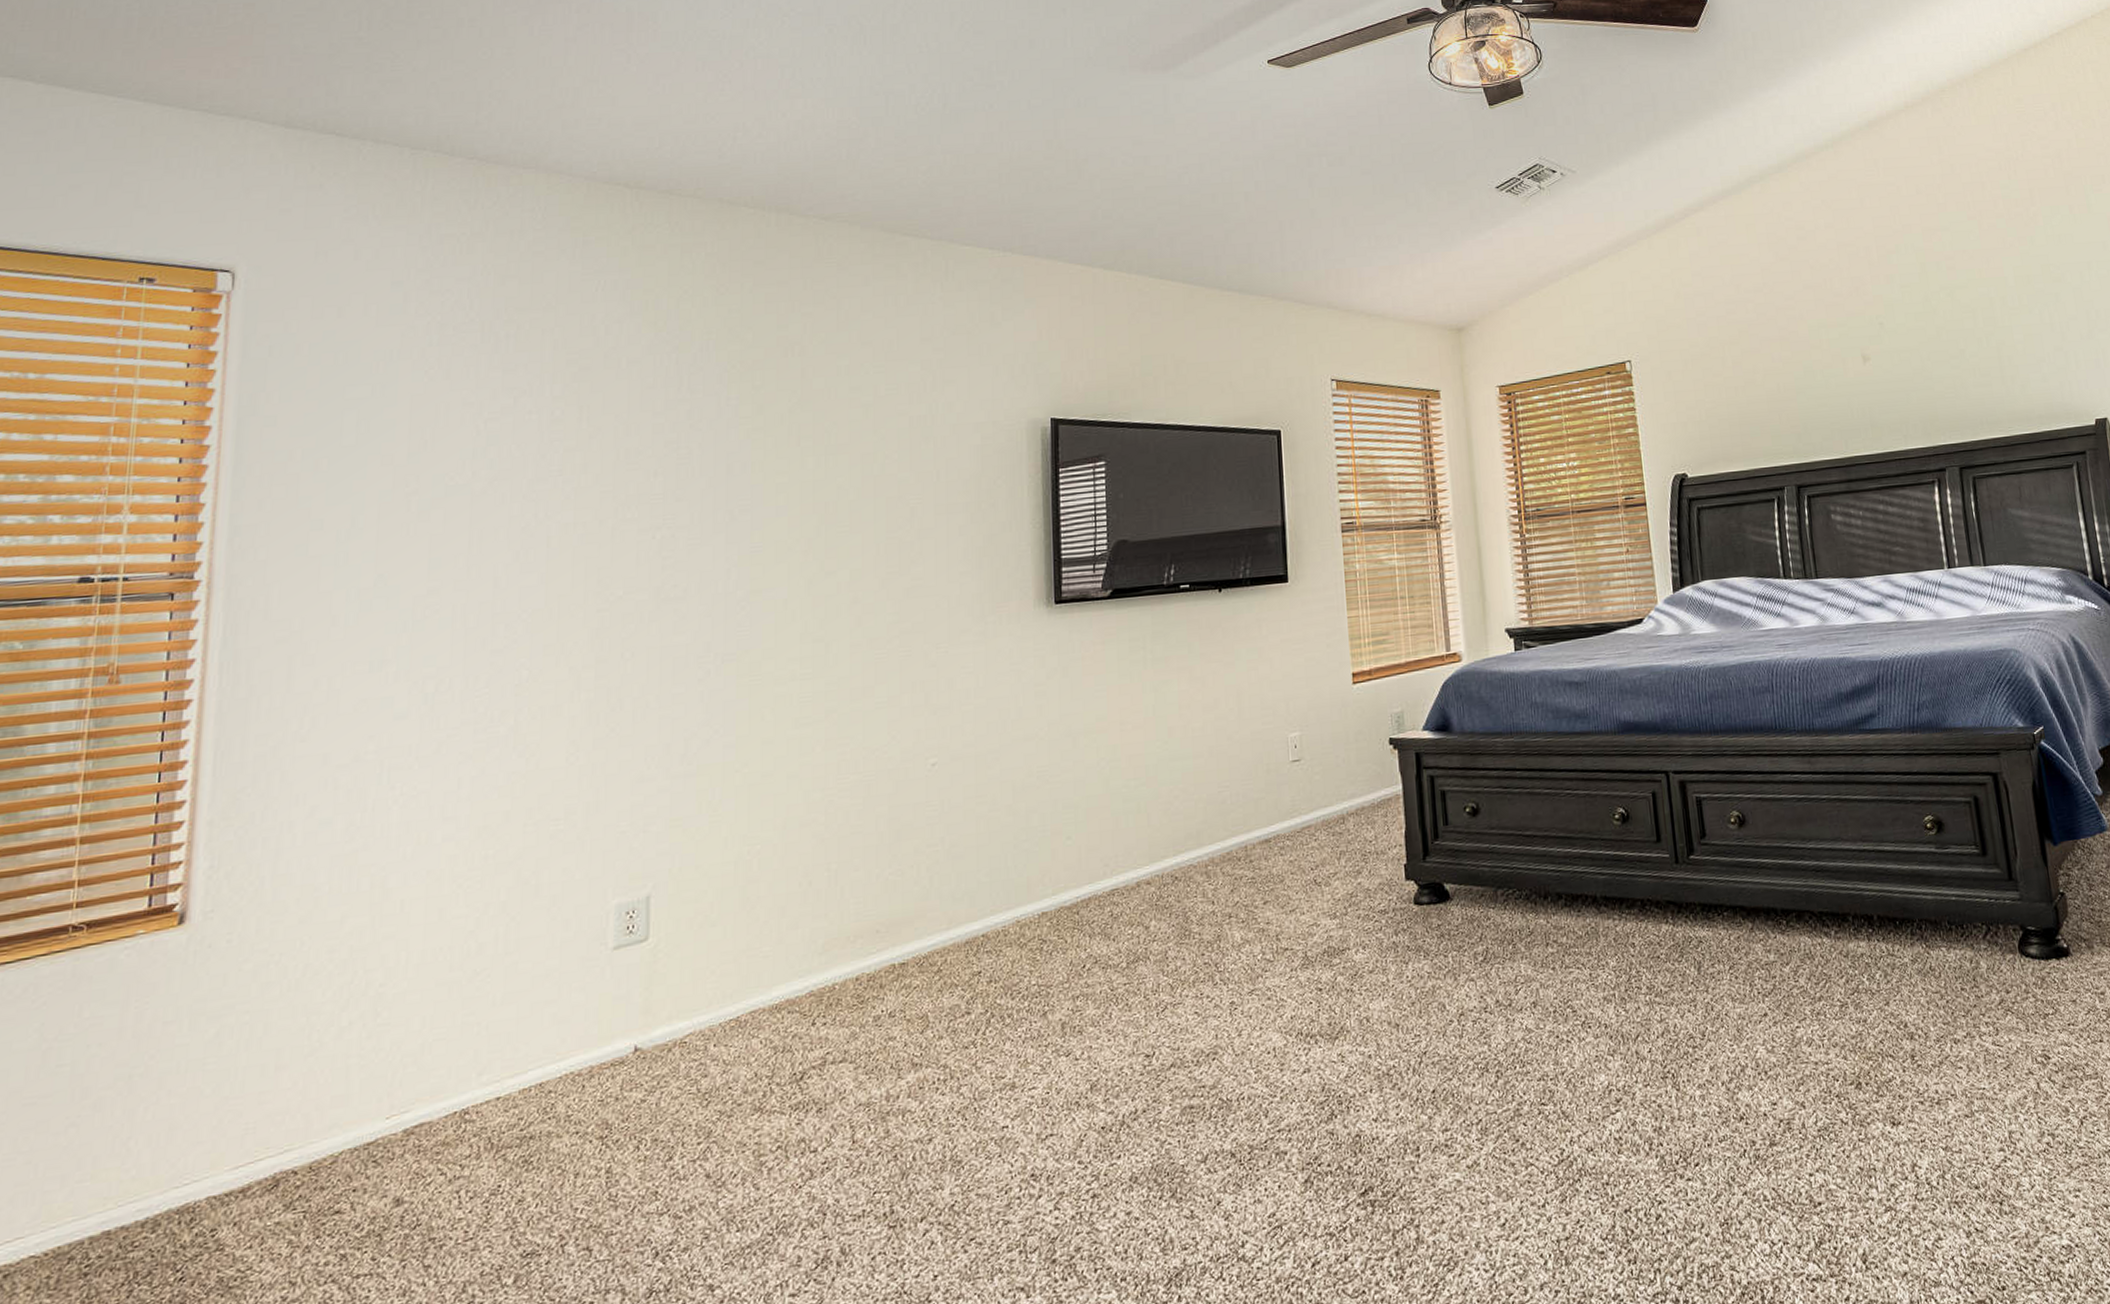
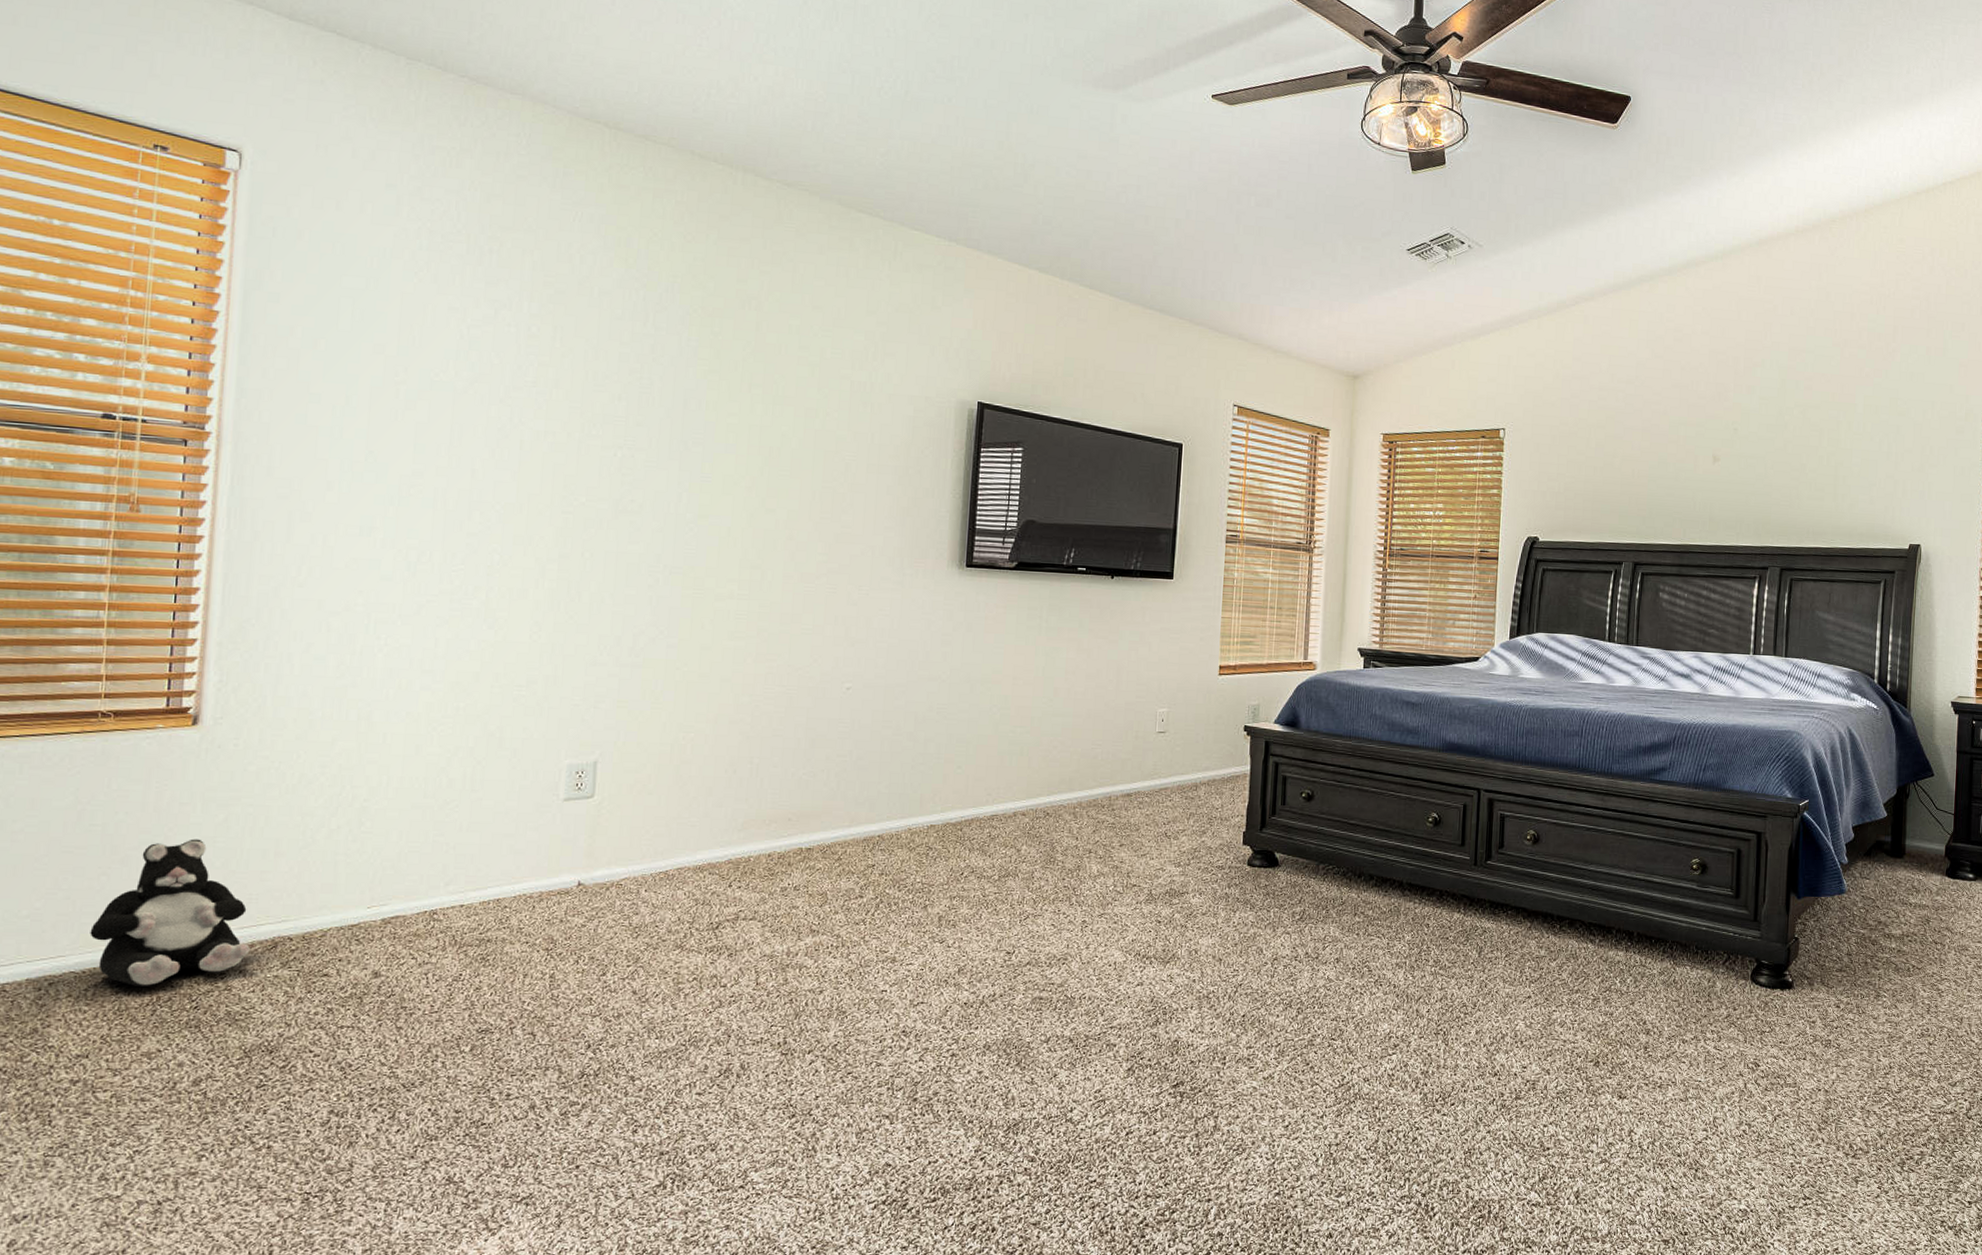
plush toy: none [54,1063,247,1263] -> present [90,839,250,986]

